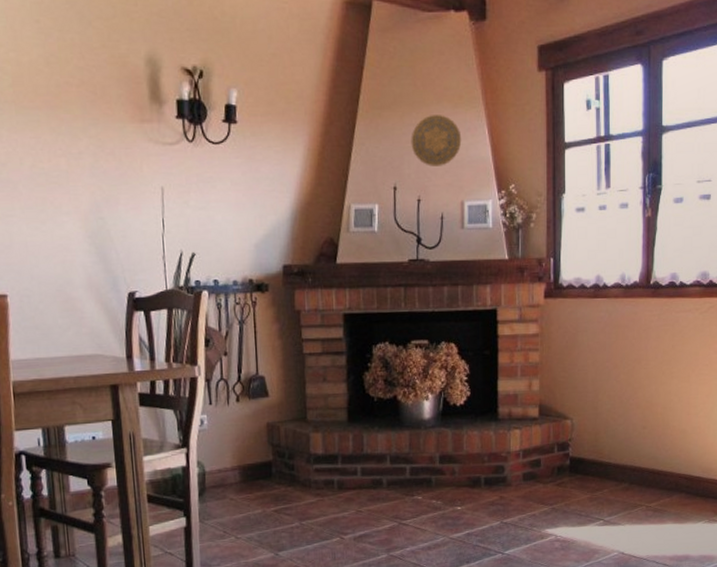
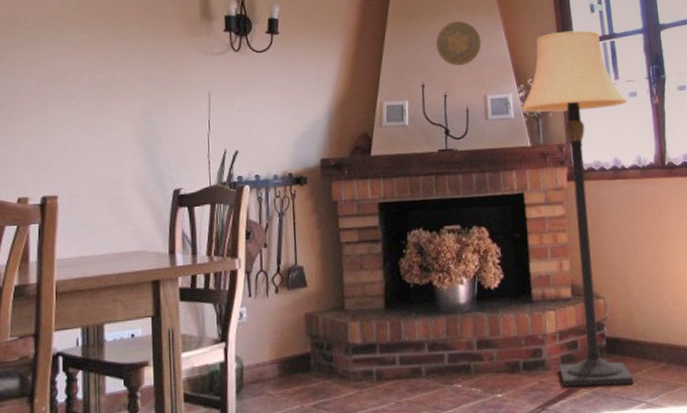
lamp: none [499,130,617,503] -> present [520,30,634,387]

